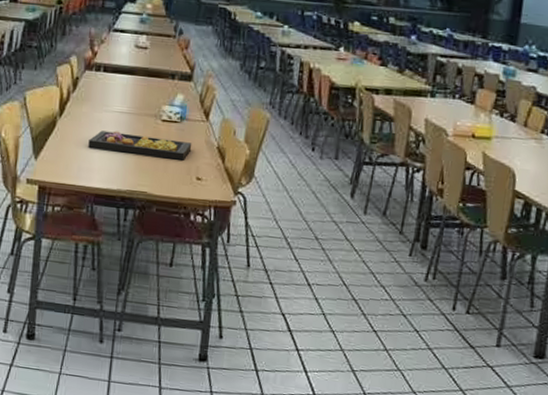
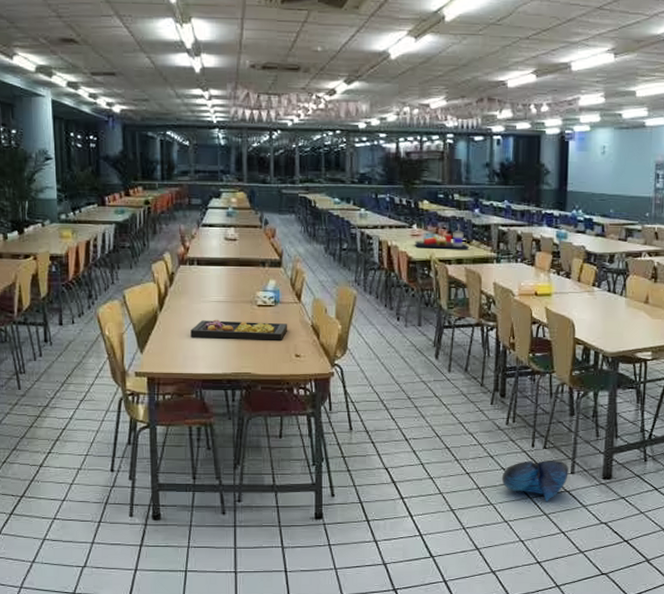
food tray: none [340,51,401,80] -> present [415,224,470,250]
plastic bag: none [413,325,494,376] -> present [501,459,569,502]

